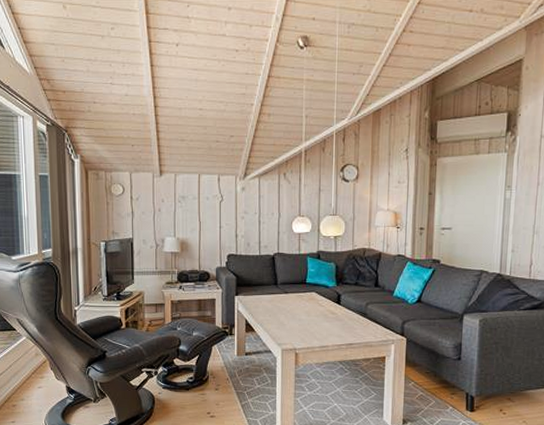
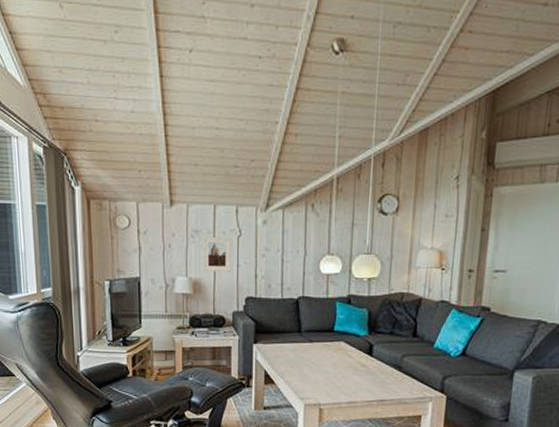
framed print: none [189,201,214,232] -> present [203,236,231,272]

